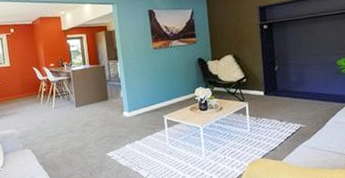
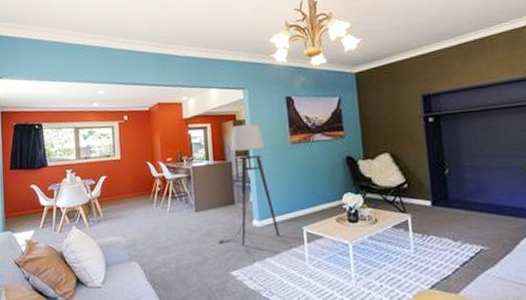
floor lamp: none [95,33,145,133] -> present [218,123,280,246]

